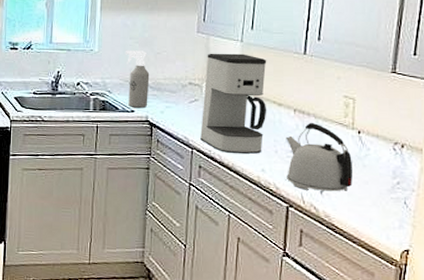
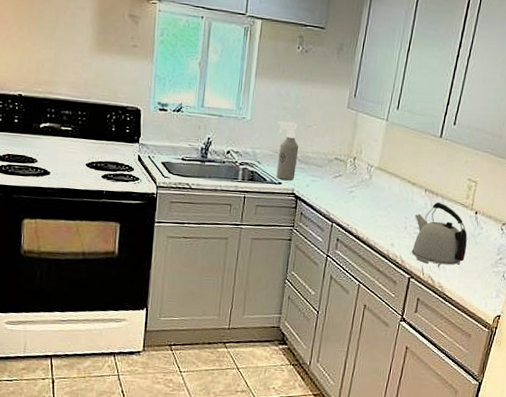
coffee maker: present [200,53,267,154] -> none [340,130,408,229]

